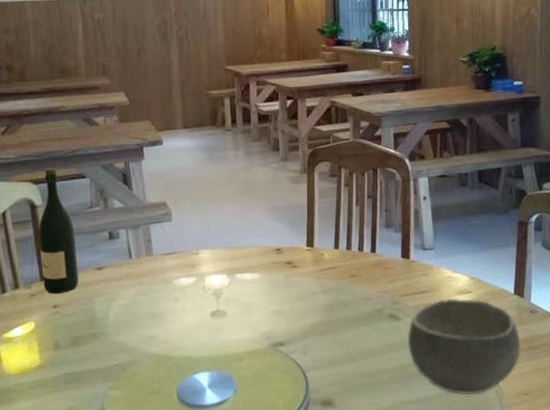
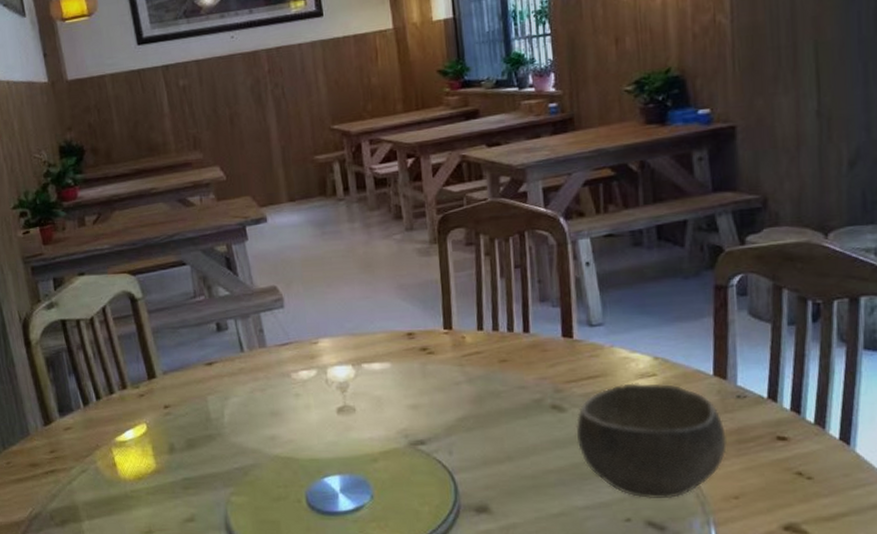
wine bottle: present [38,168,79,294] -> none [141,257,189,394]

